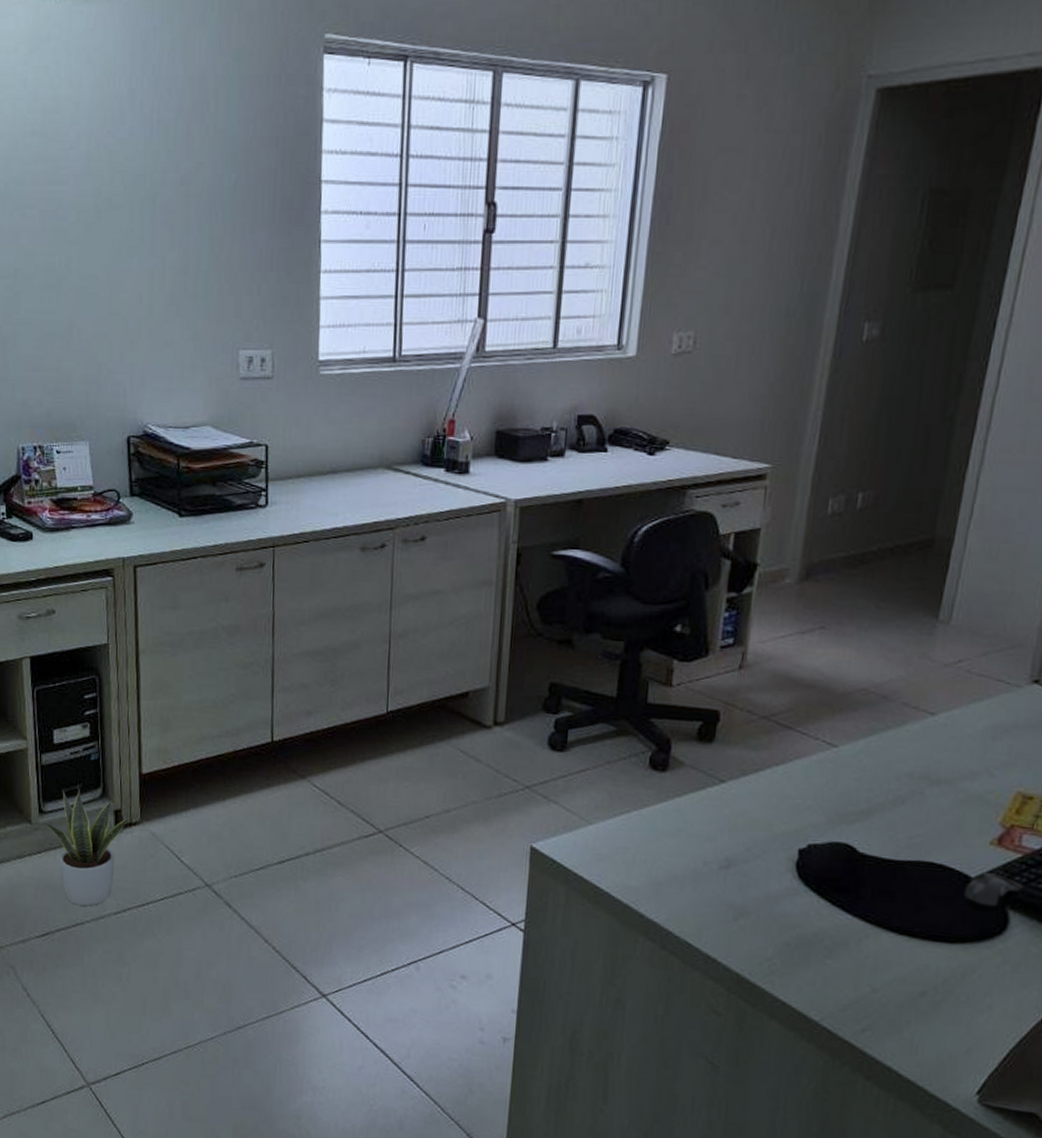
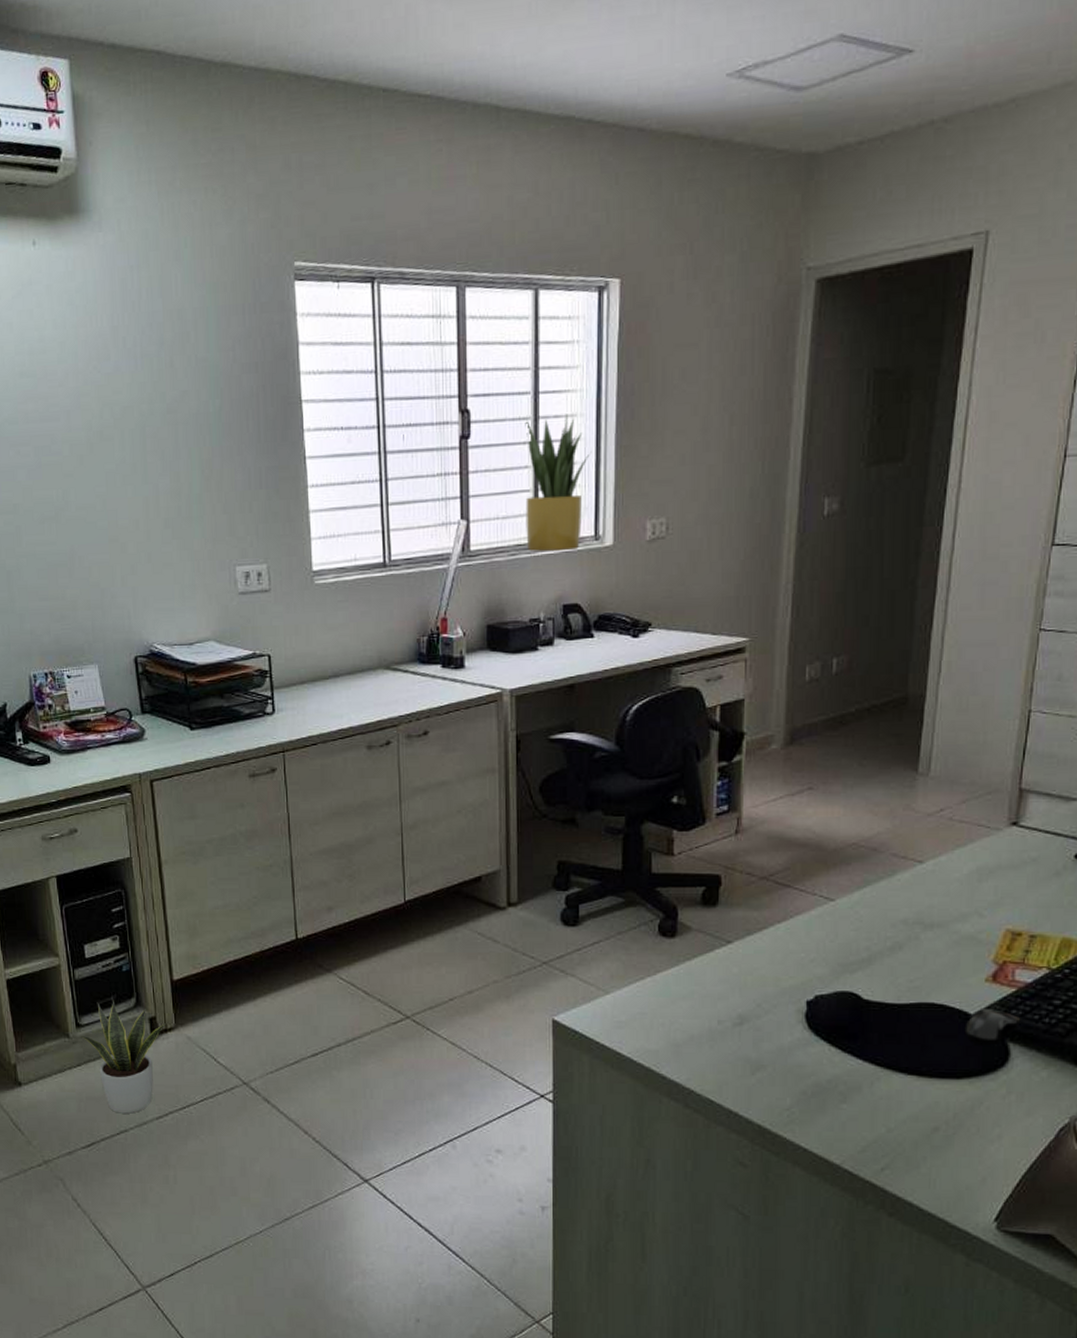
planter: none [545,214,622,359] -> present [525,414,592,552]

